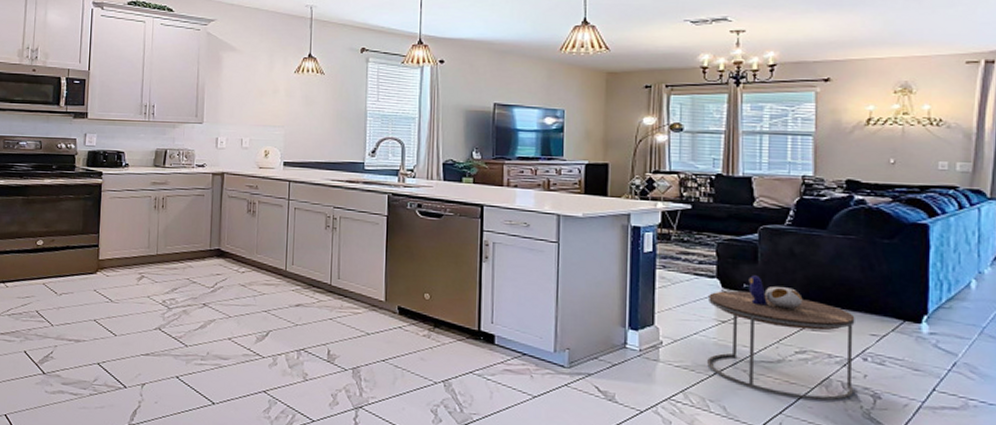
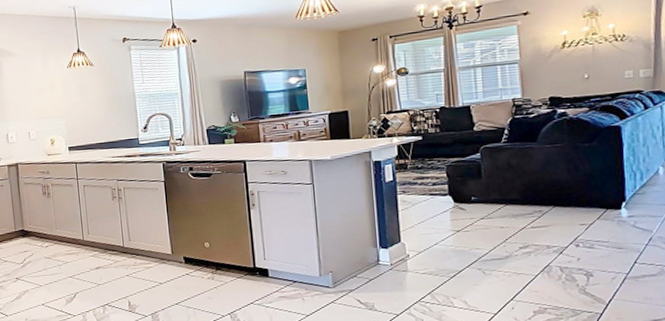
side table: present [707,275,855,401] -> none [444,188,571,286]

